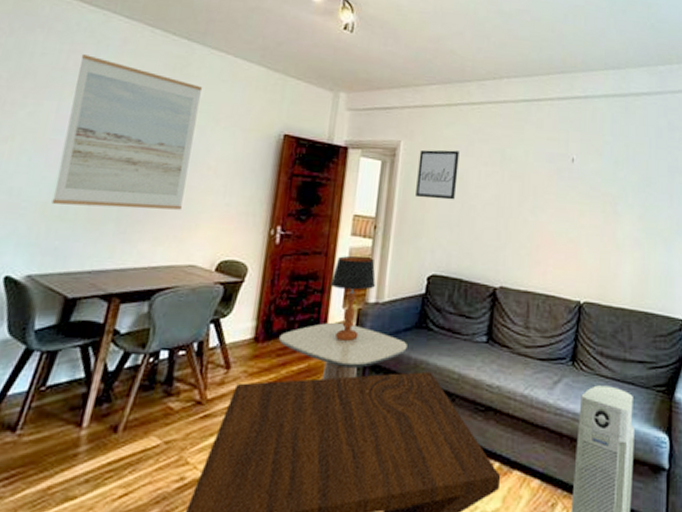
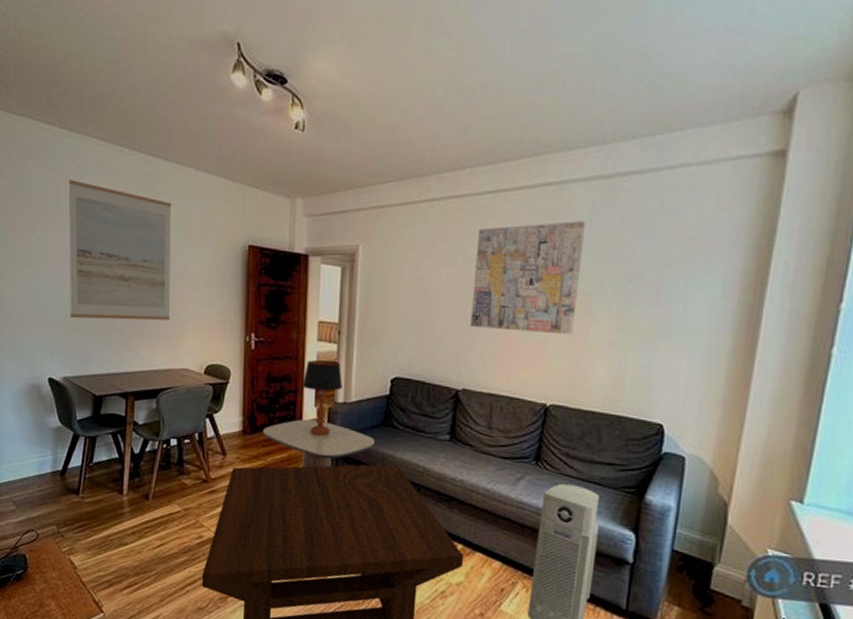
wall art: present [416,149,460,200] -> none [376,252,419,304]
wall art: none [508,130,608,234] -> present [470,221,586,335]

